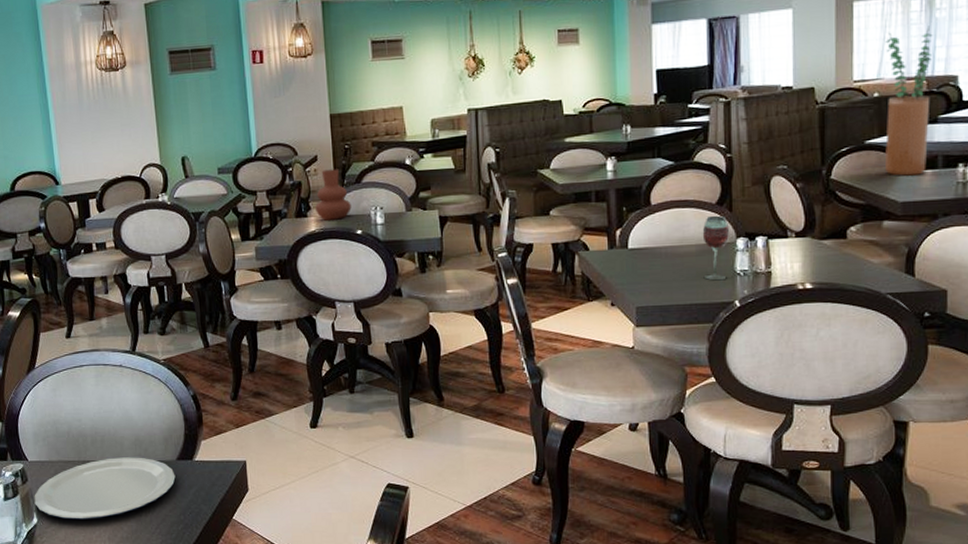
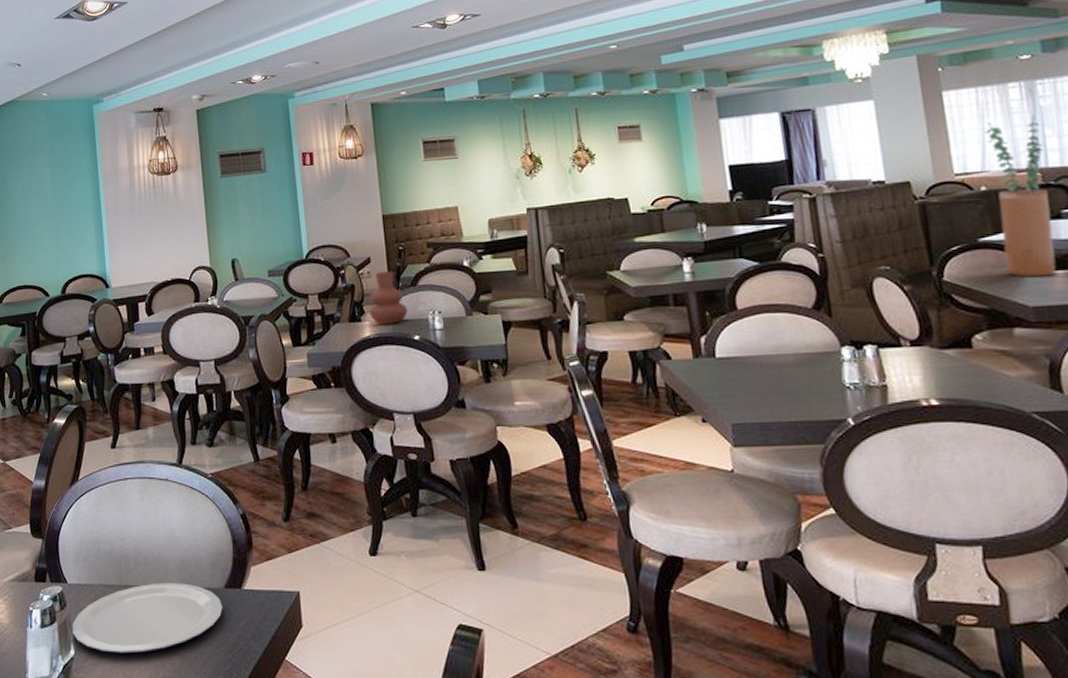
wineglass: present [702,215,730,281] -> none [799,321,835,395]

